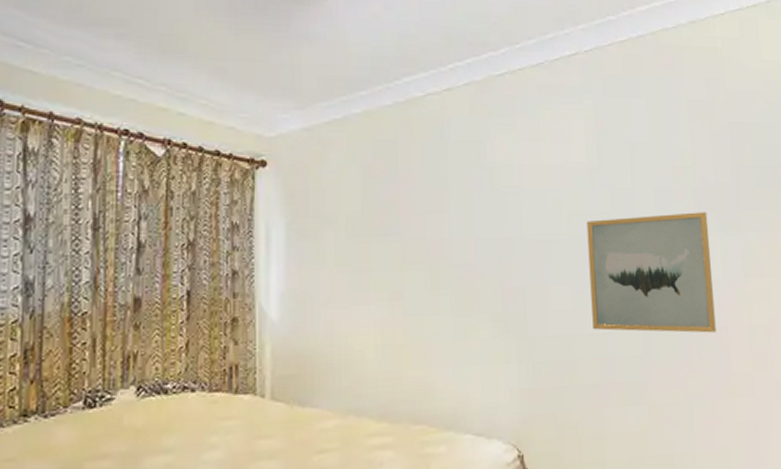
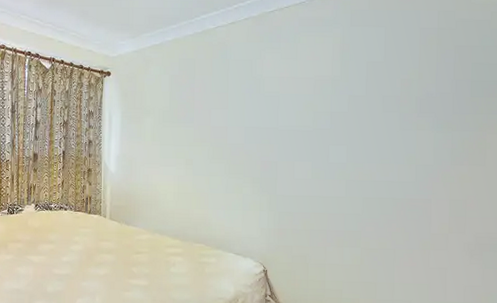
wall art: present [586,212,717,333] -> none [325,114,426,203]

